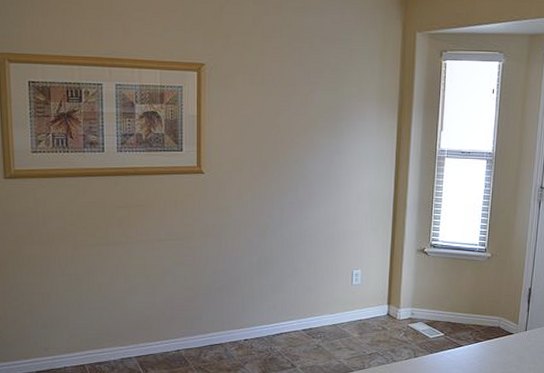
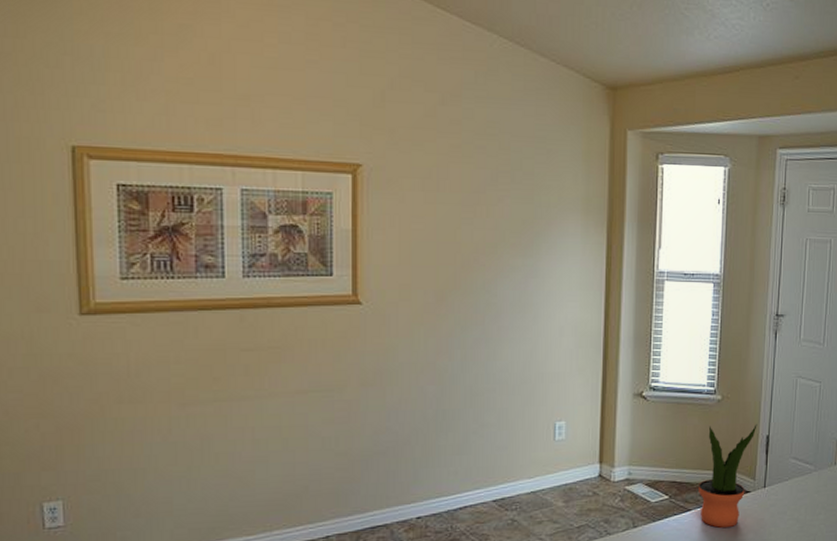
potted plant: none [469,278,521,361] -> present [699,424,757,528]

